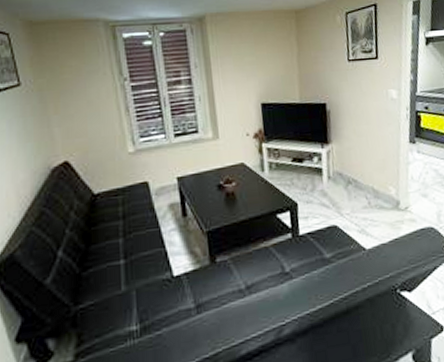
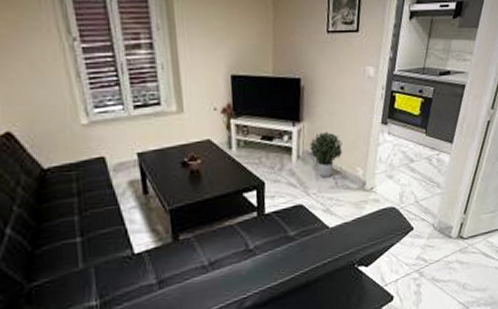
potted plant: none [339,152,373,198] -> present [310,132,343,178]

